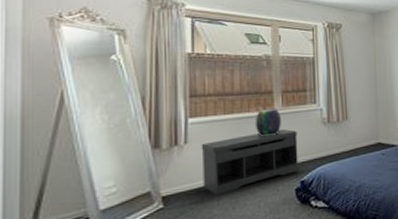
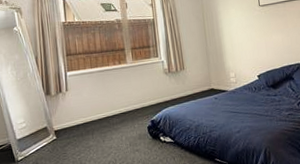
bench: present [201,129,299,196] -> none [77,78,149,131]
decorative urn: present [254,108,282,136] -> none [113,62,134,85]

